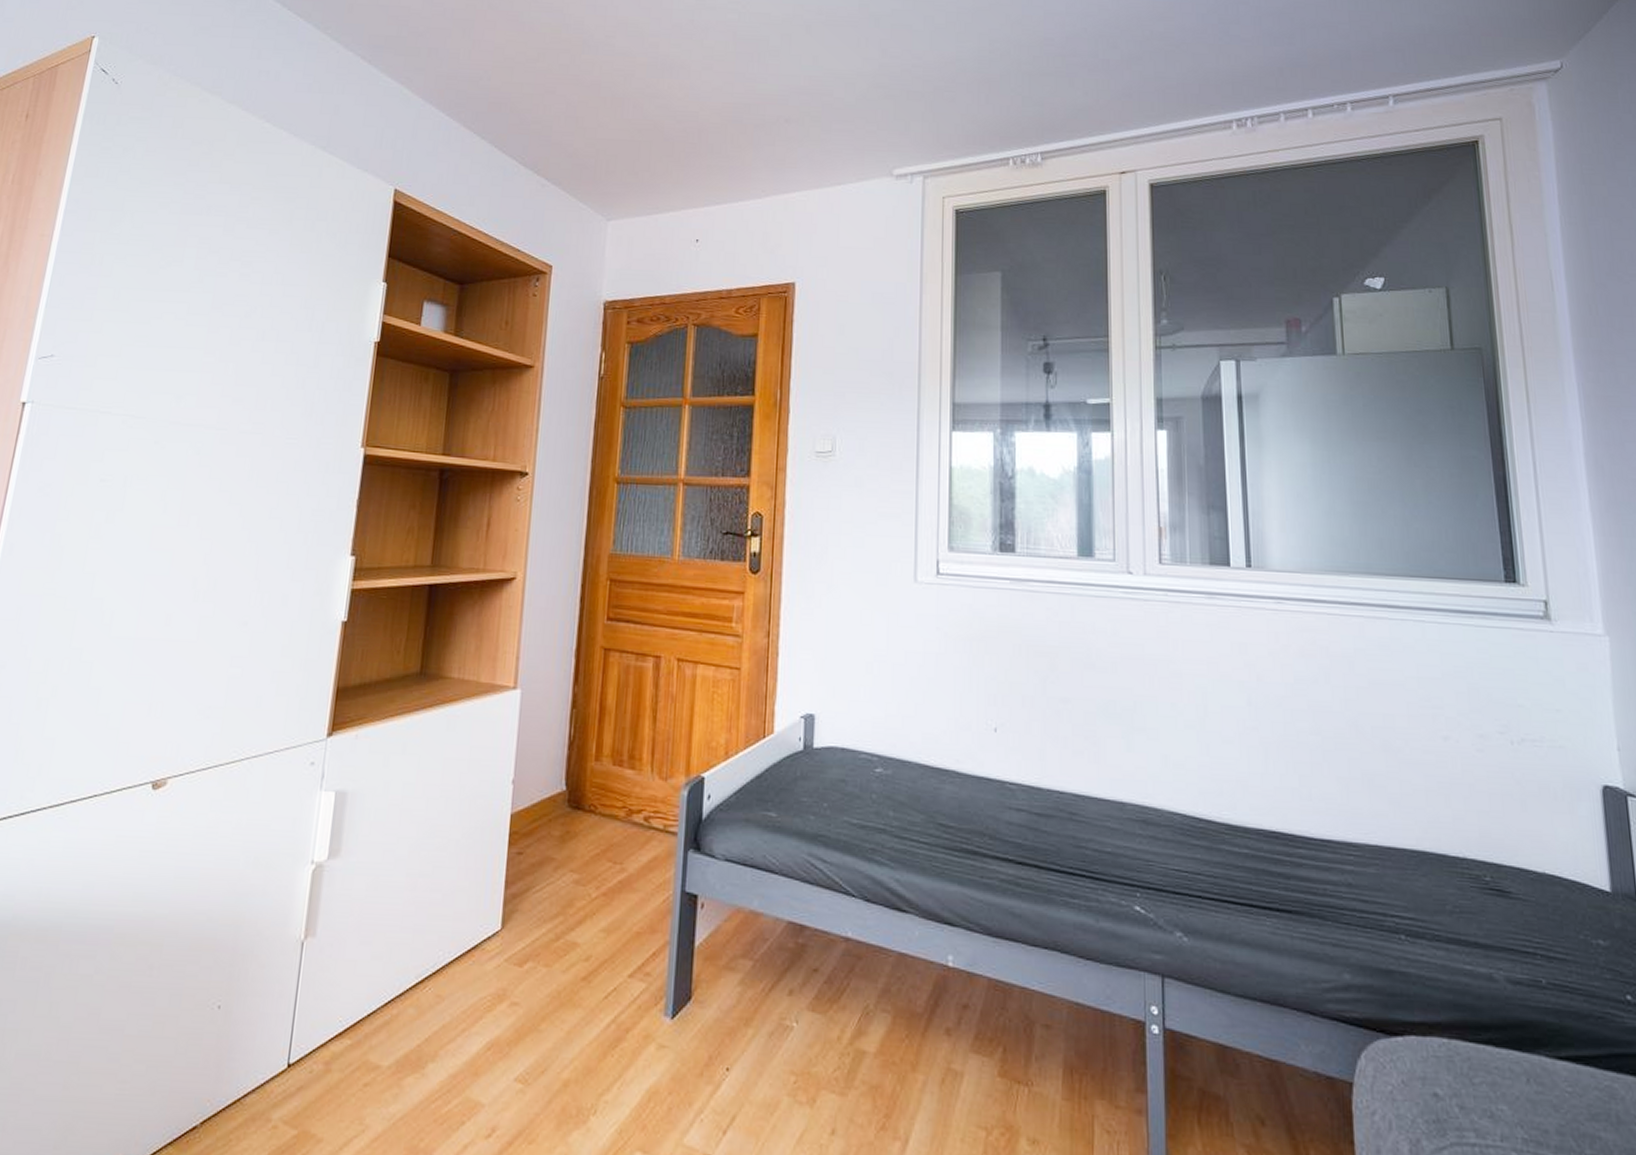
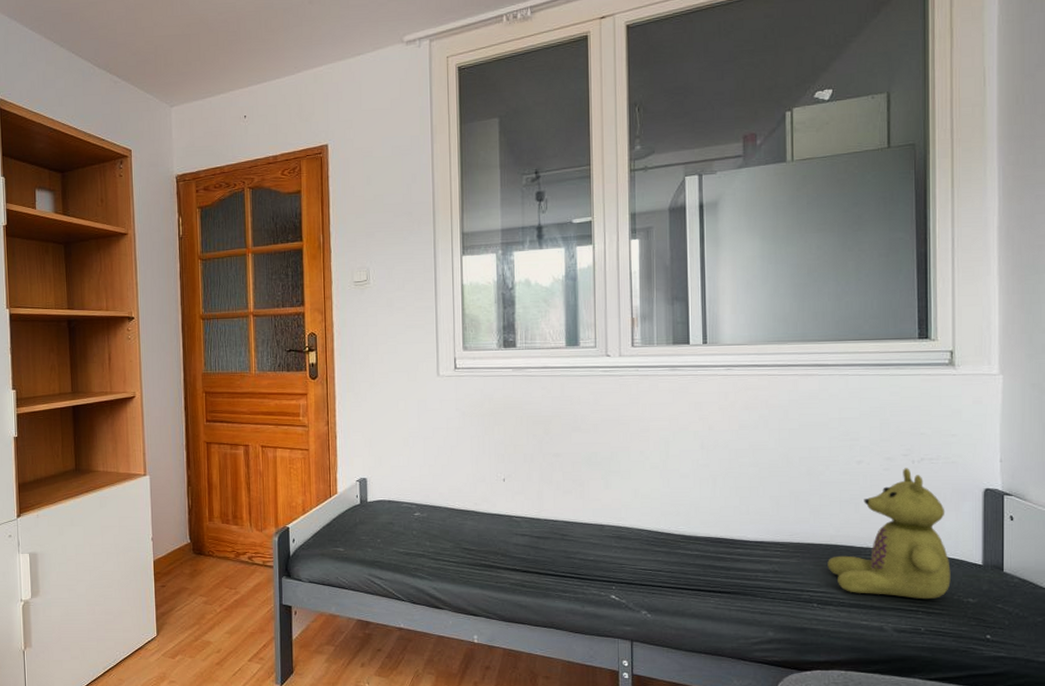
stuffed bear: none [1415,750,1574,937] -> present [827,468,951,599]

